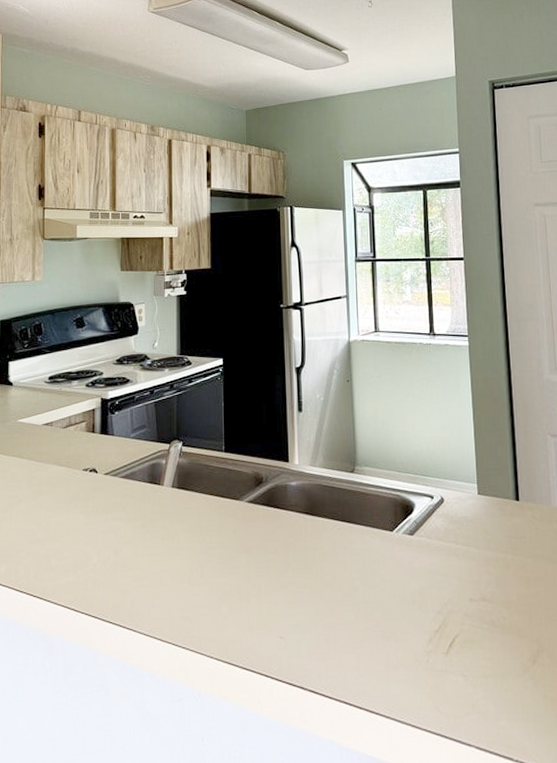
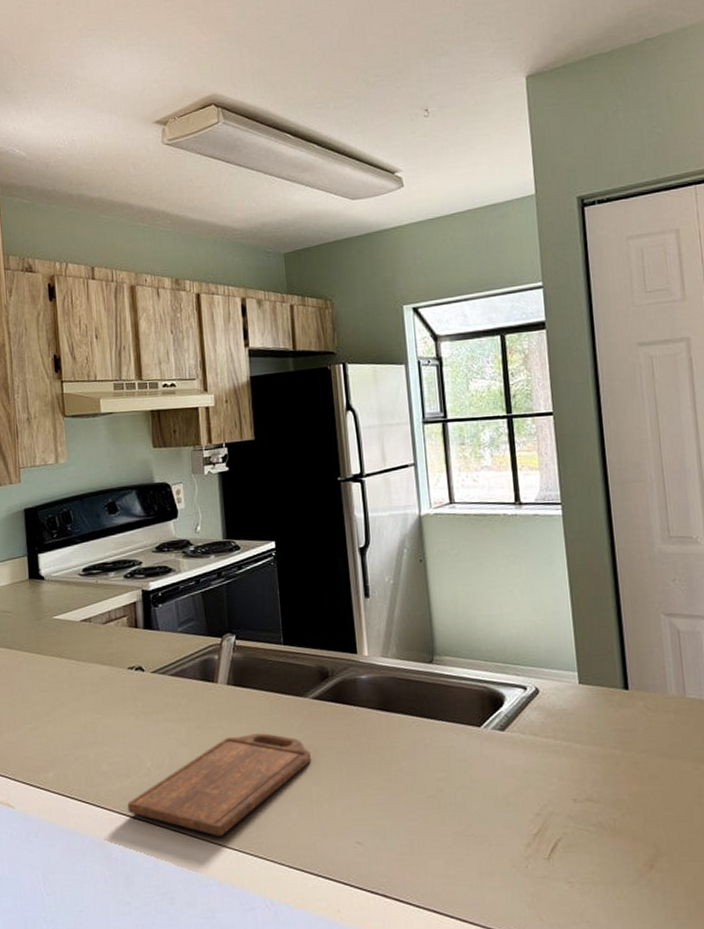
cutting board: none [72,533,243,630] -> present [127,733,311,836]

